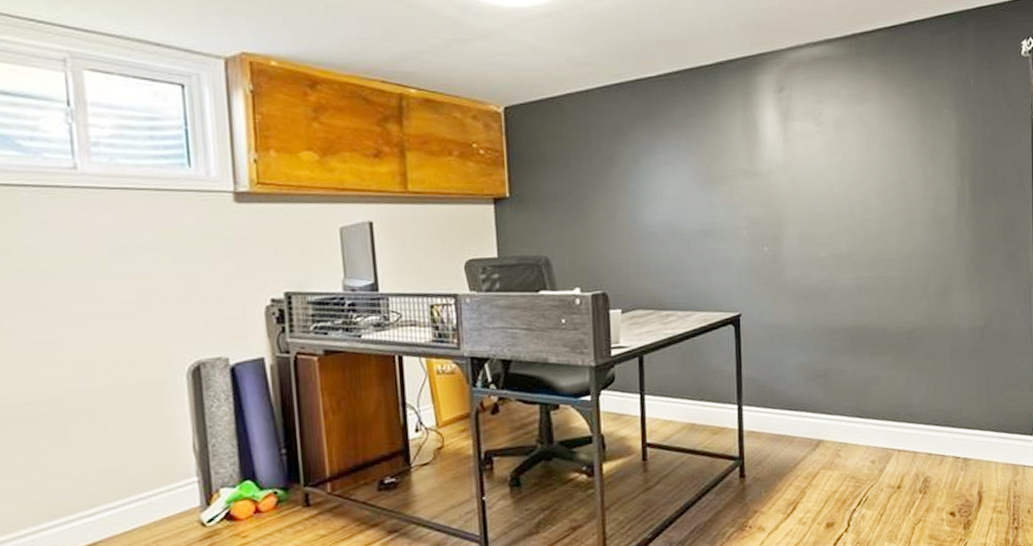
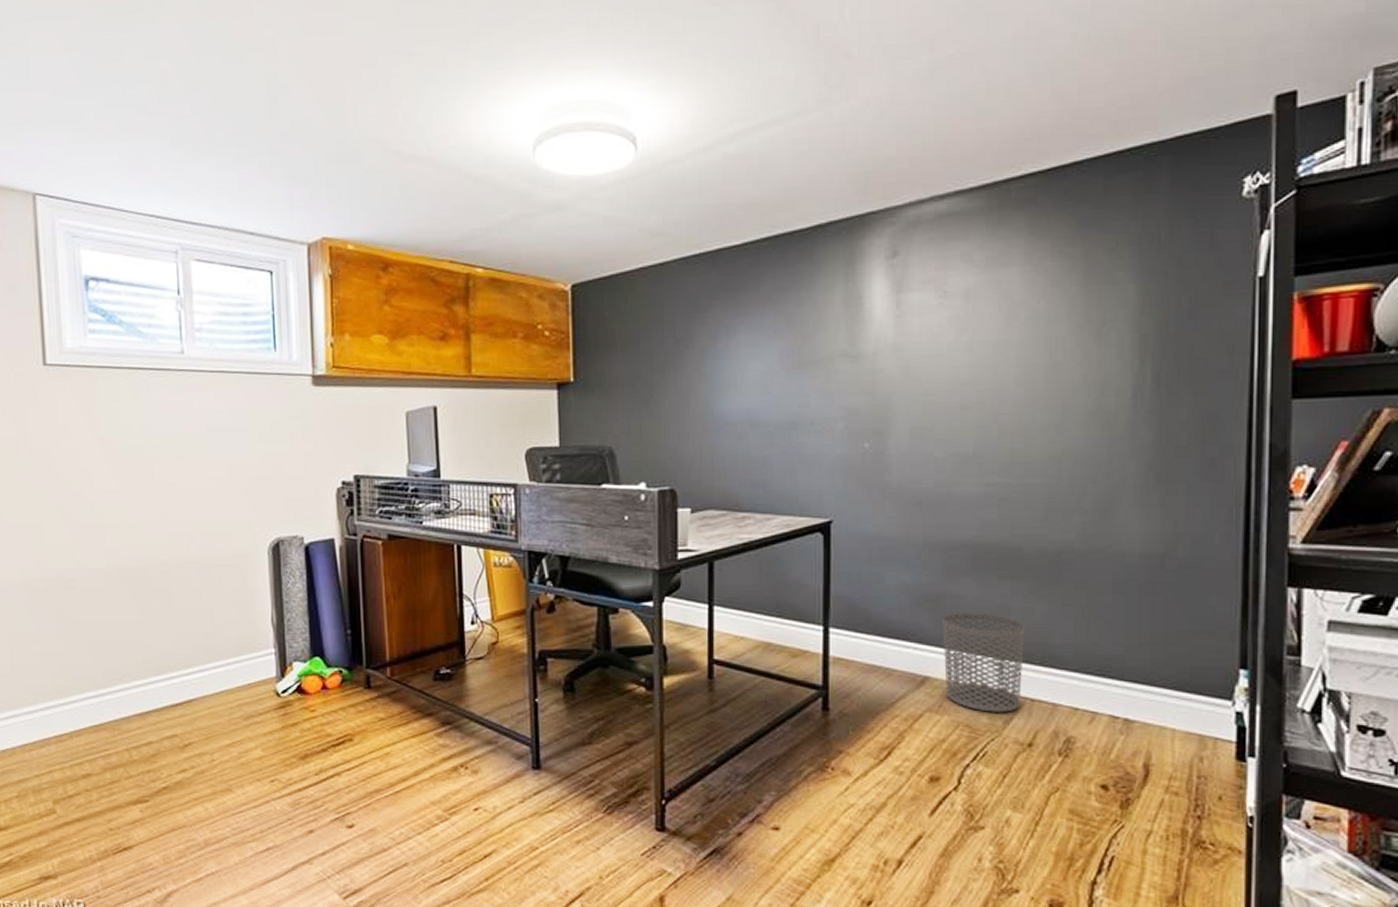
waste bin: none [830,383,891,464] -> present [942,613,1024,712]

